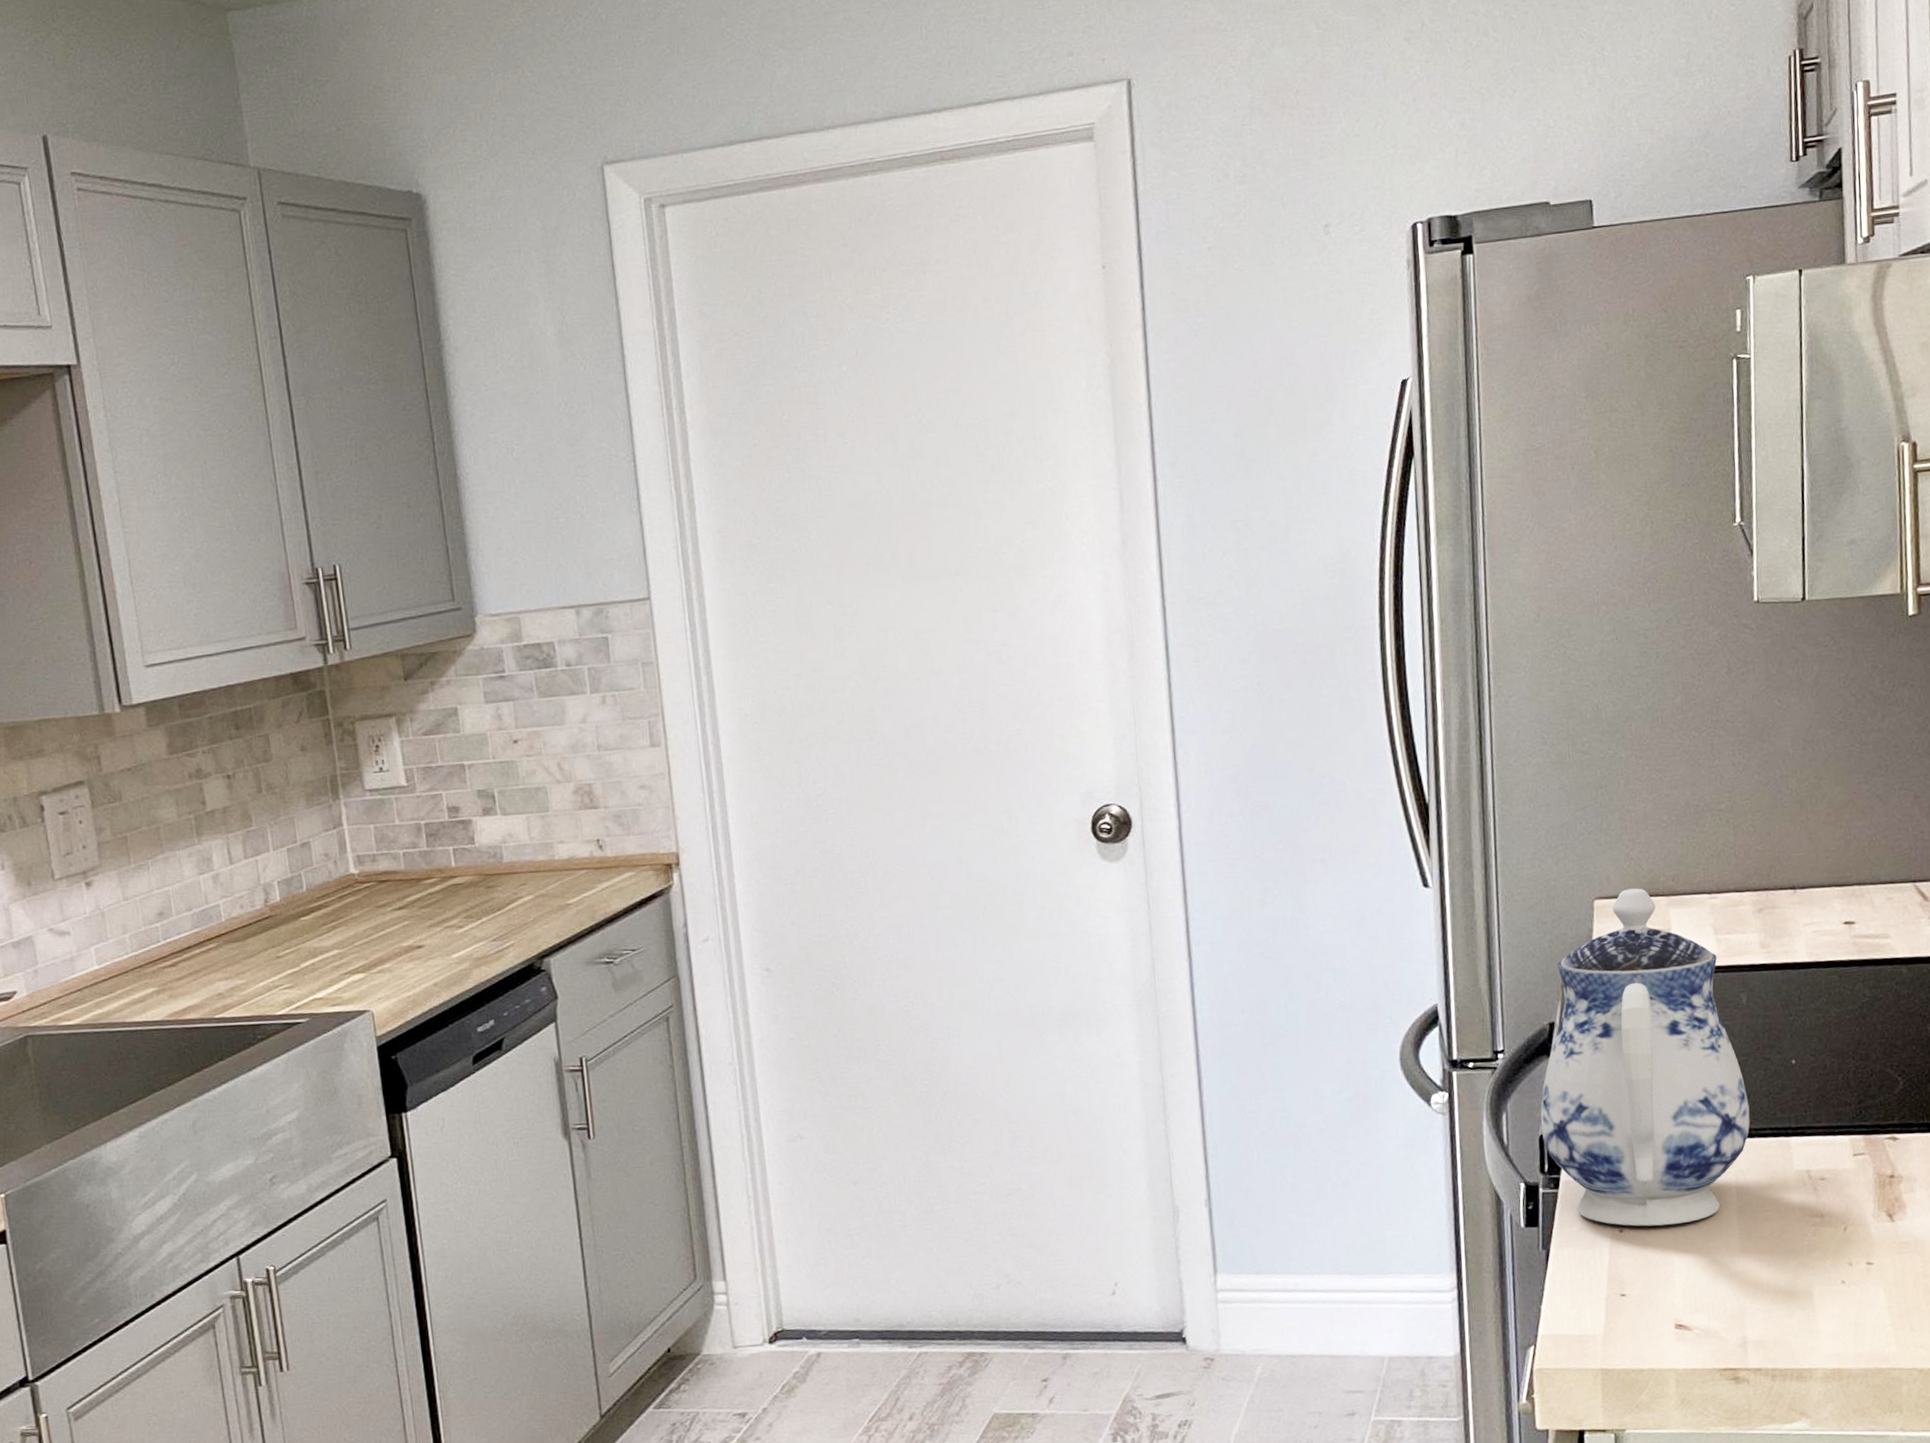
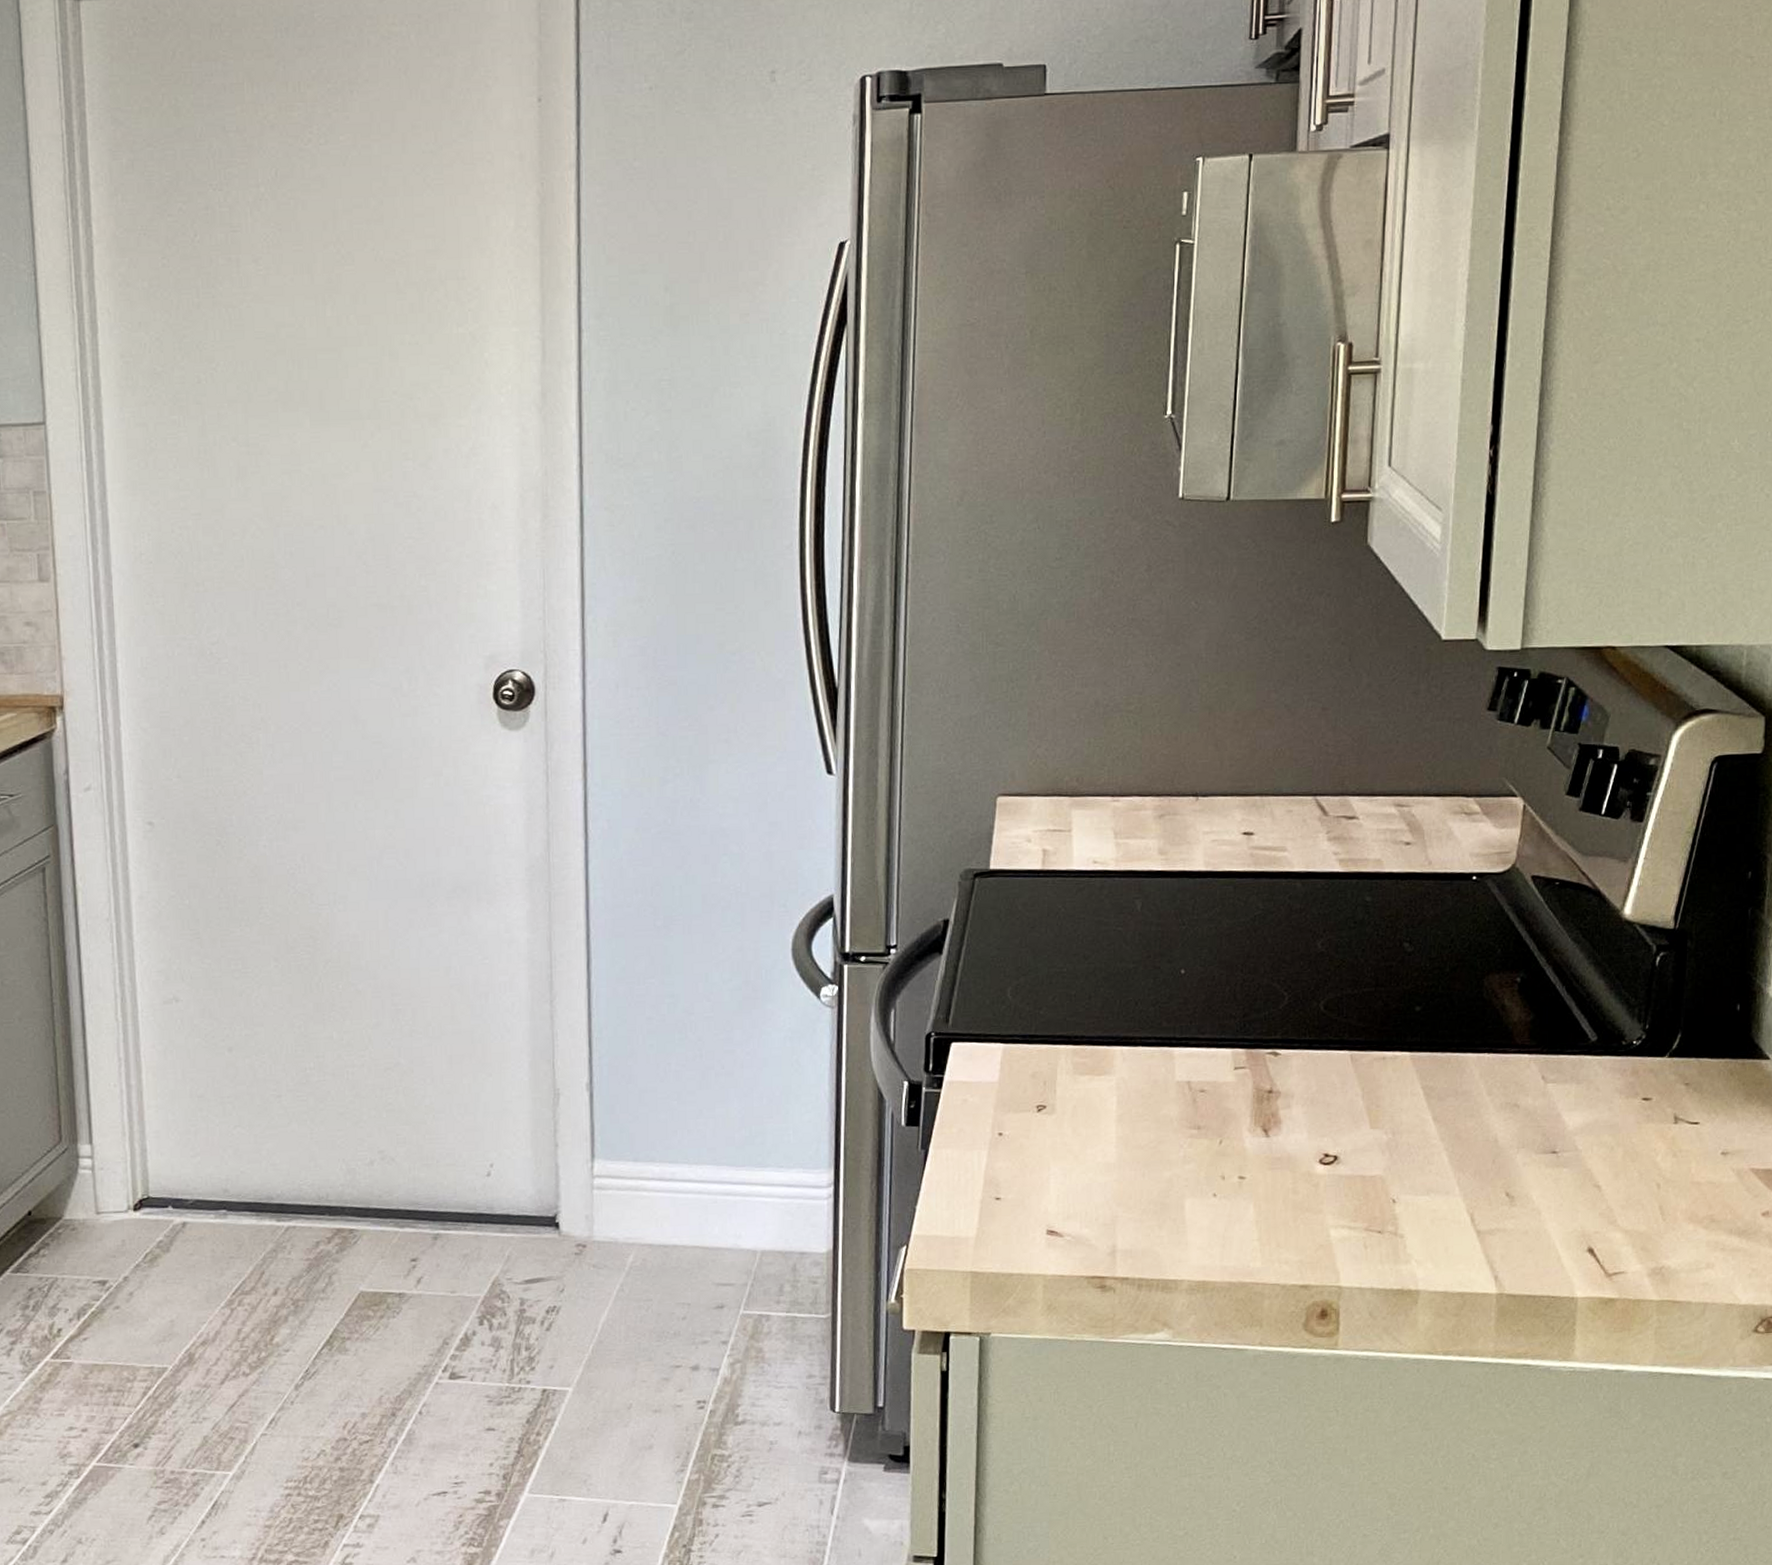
teapot: present [1540,888,1750,1227] -> none [928,787,1136,1131]

